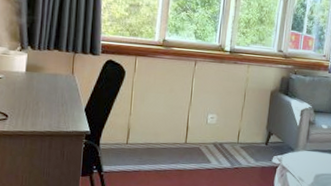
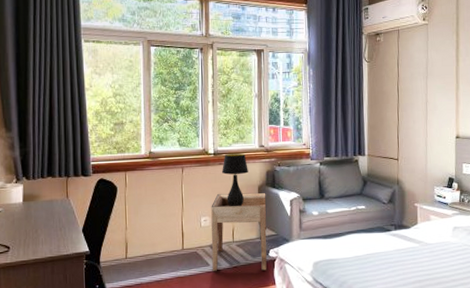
side table: none [213,92,278,176] -> present [211,192,267,271]
table lamp: none [235,53,264,109] -> present [221,153,248,207]

